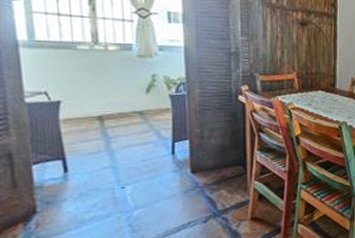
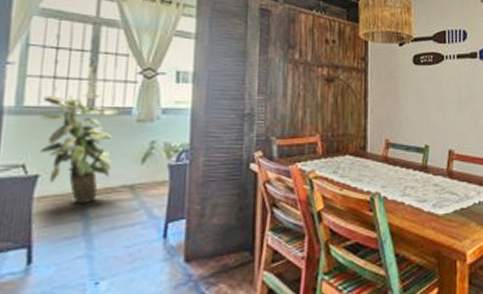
indoor plant: none [52,30,123,126] -> present [40,93,114,205]

